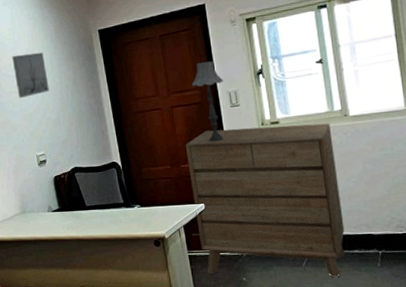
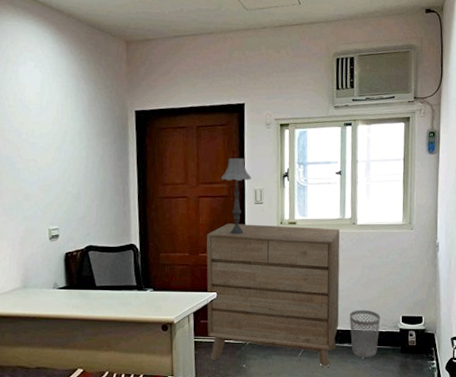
wall art: present [11,52,50,98] -> none [36,122,74,168]
wastebasket: none [355,210,396,264] -> present [349,309,381,357]

